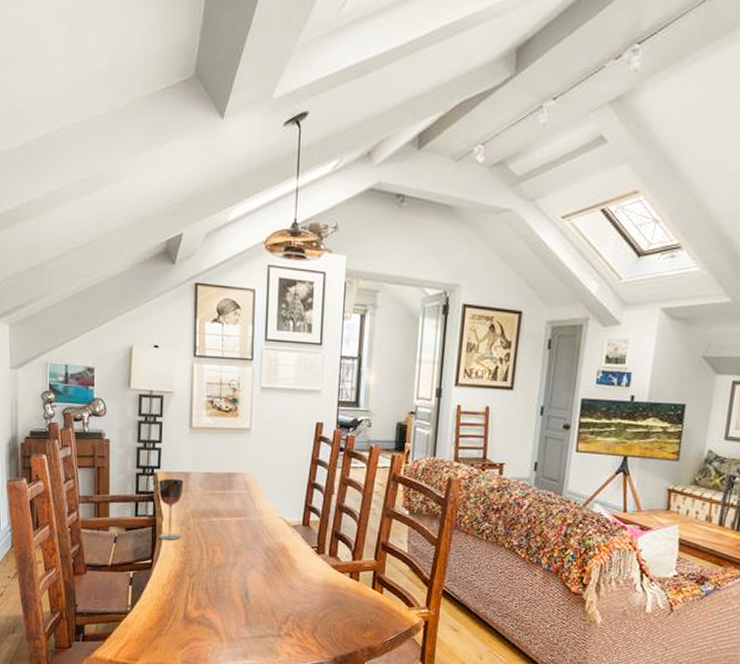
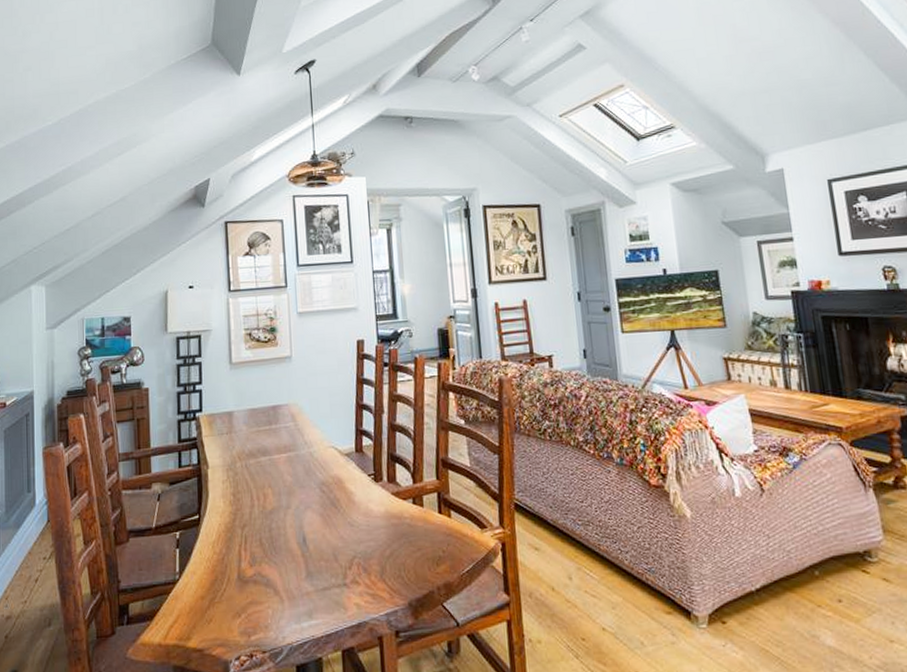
wineglass: present [158,478,184,540] -> none [201,420,229,490]

